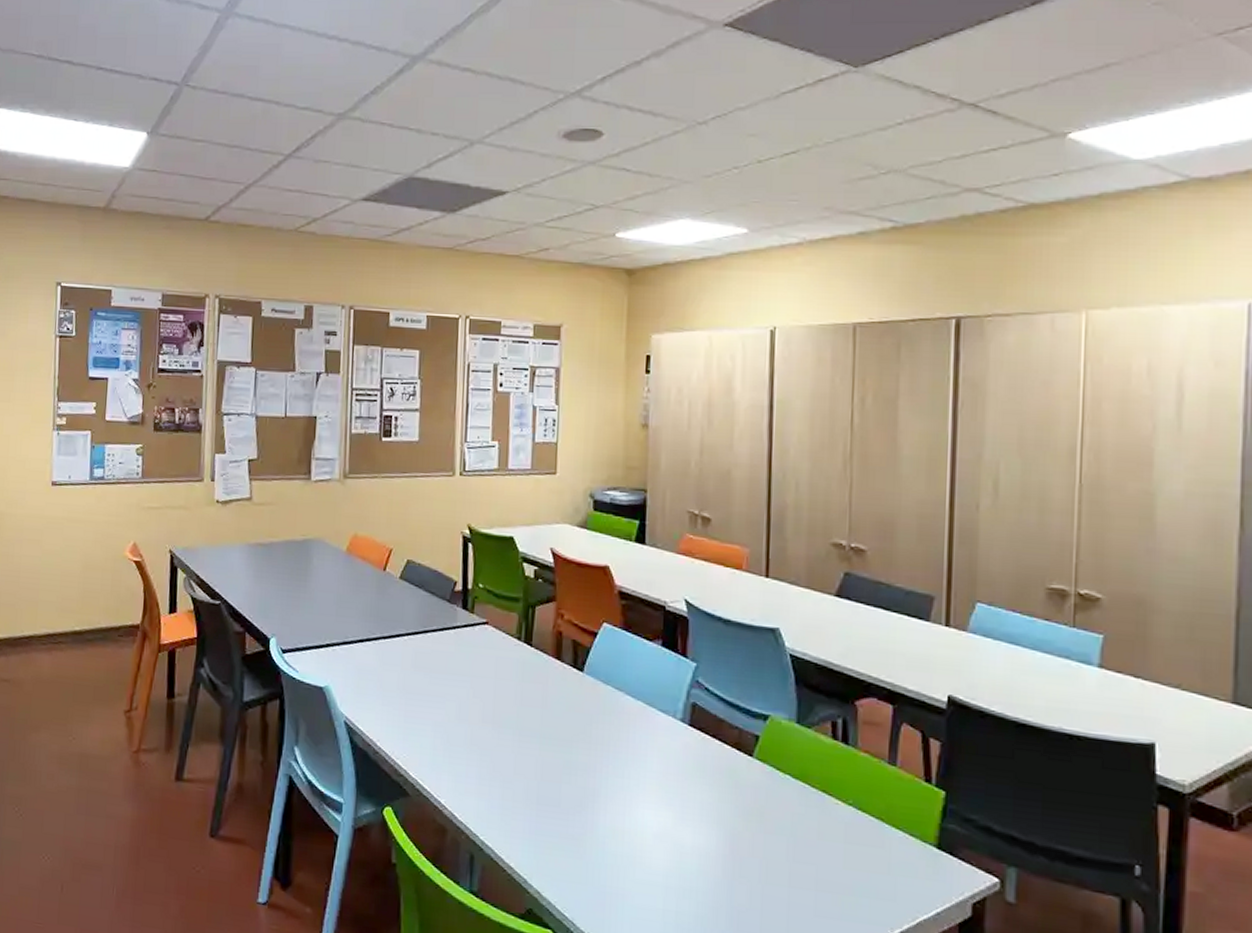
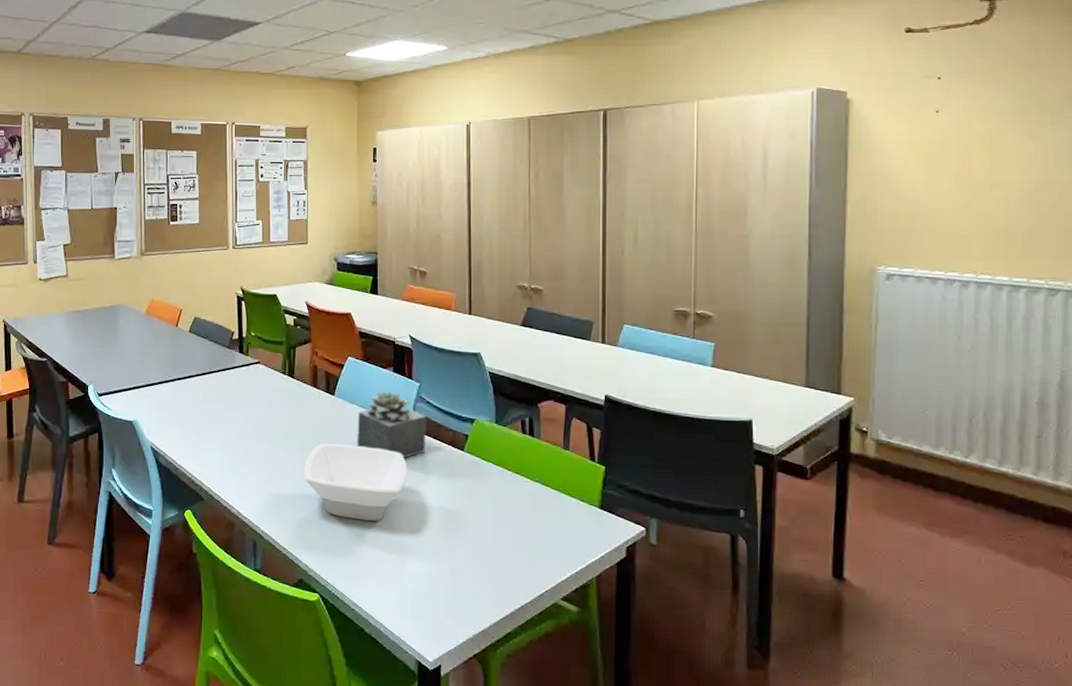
bowl: none [539,733,677,841] -> present [304,443,408,521]
succulent plant: none [609,669,704,760] -> present [356,390,426,458]

